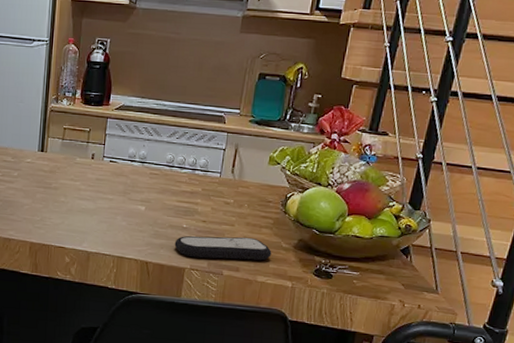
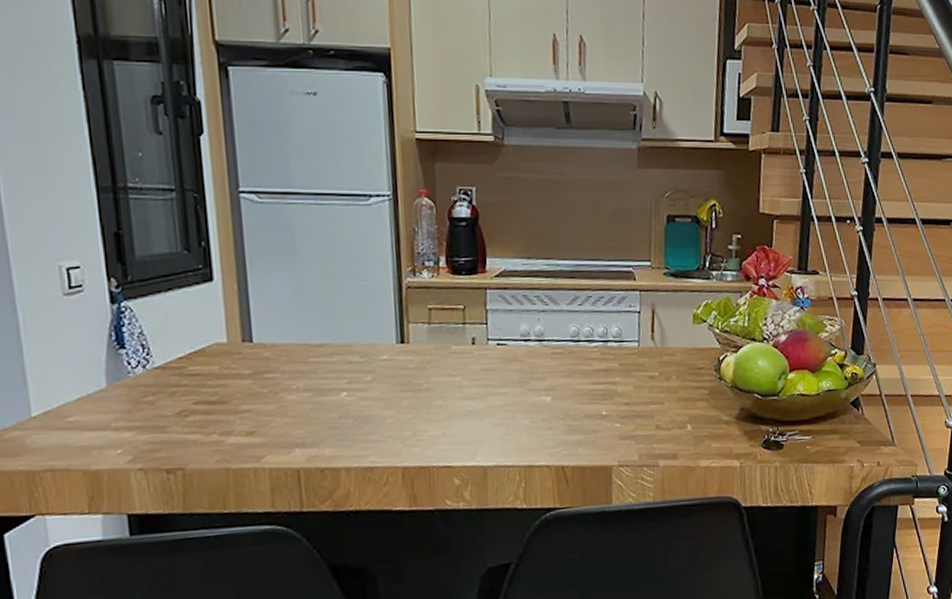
remote control: present [174,235,272,261] -> none [594,414,712,452]

